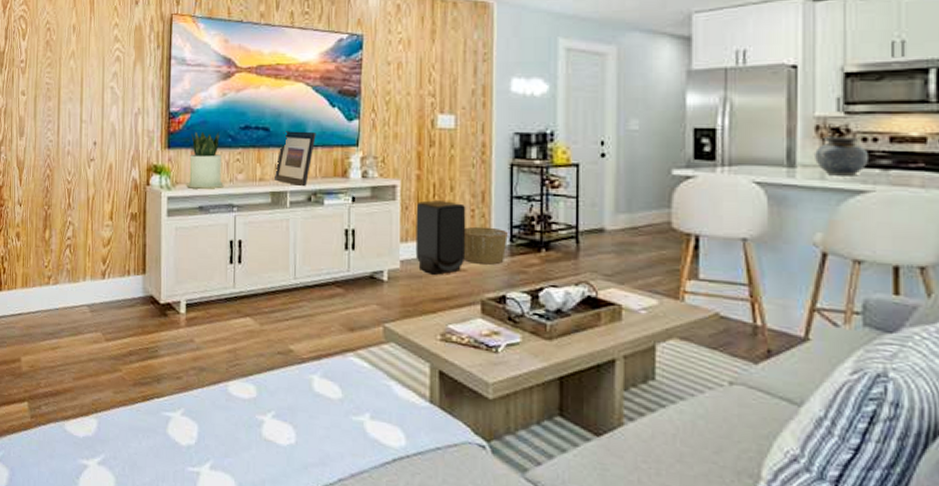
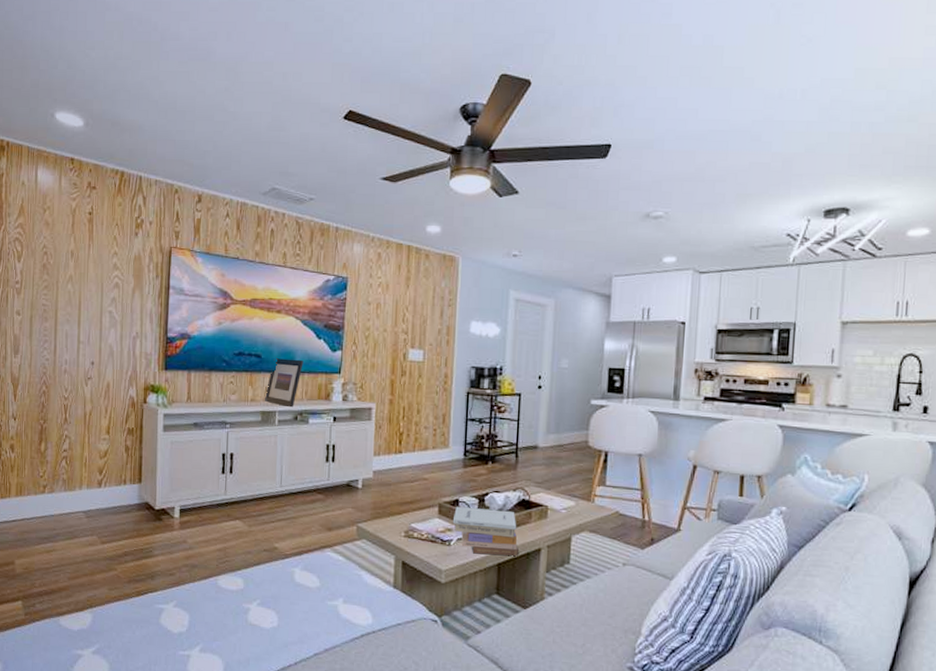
planter: present [186,131,225,189] -> none [181,356,219,408]
speaker: present [415,200,466,275] -> none [386,421,430,483]
basket: present [463,226,508,265] -> none [425,443,462,475]
books: none [499,303,586,369] -> present [452,506,519,557]
vase: present [815,137,868,176] -> none [693,378,729,408]

